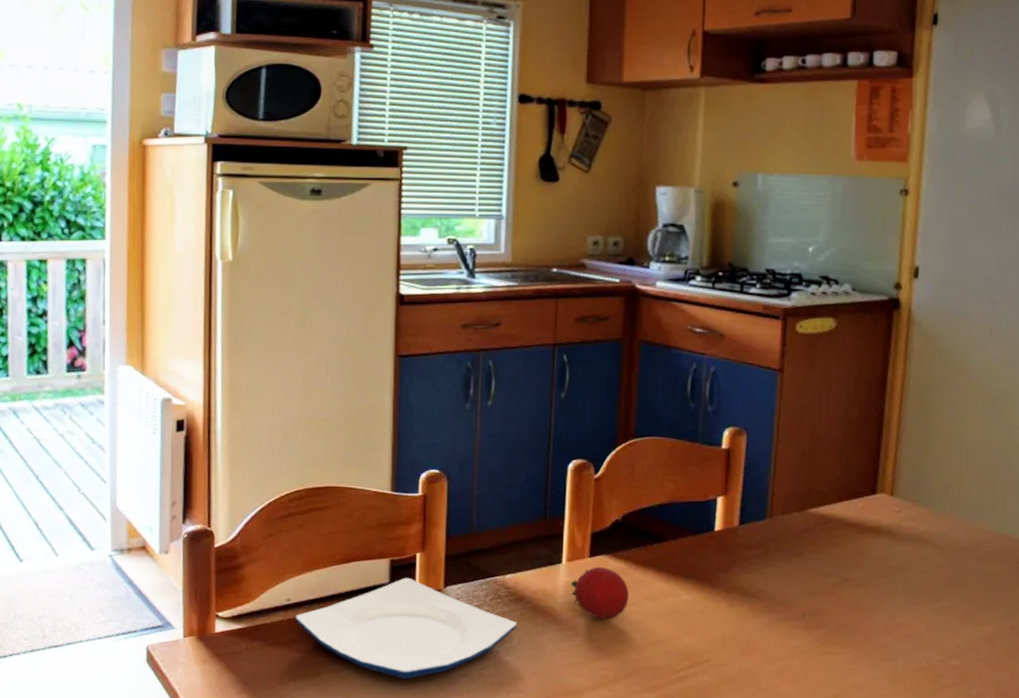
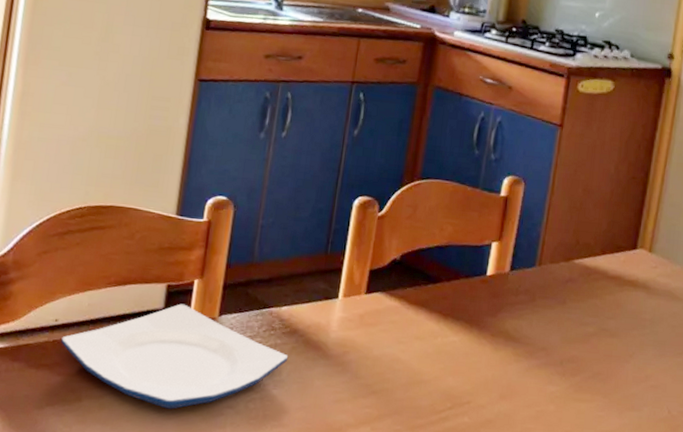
fruit: present [571,566,629,621] -> none [345,303,400,358]

